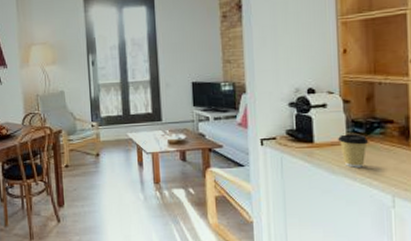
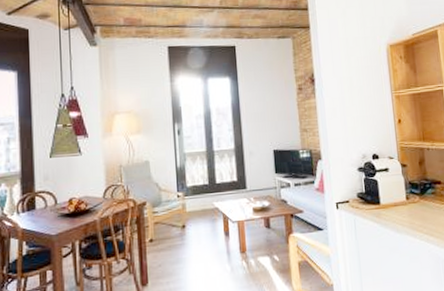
coffee cup: present [337,134,369,168] -> none [399,194,424,226]

